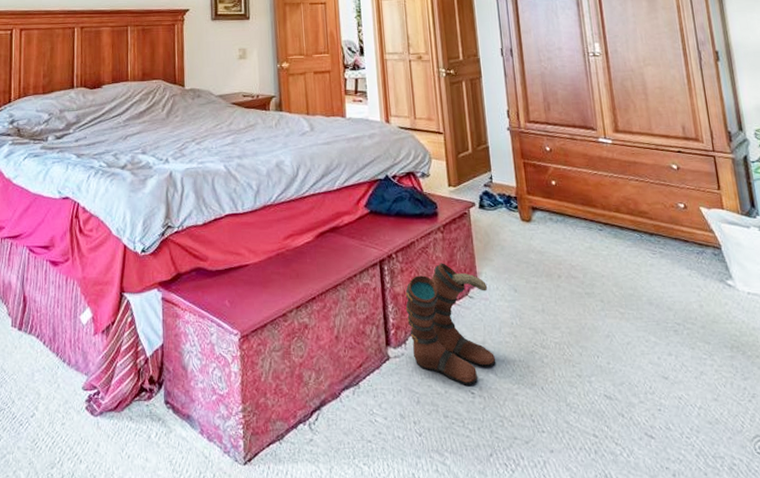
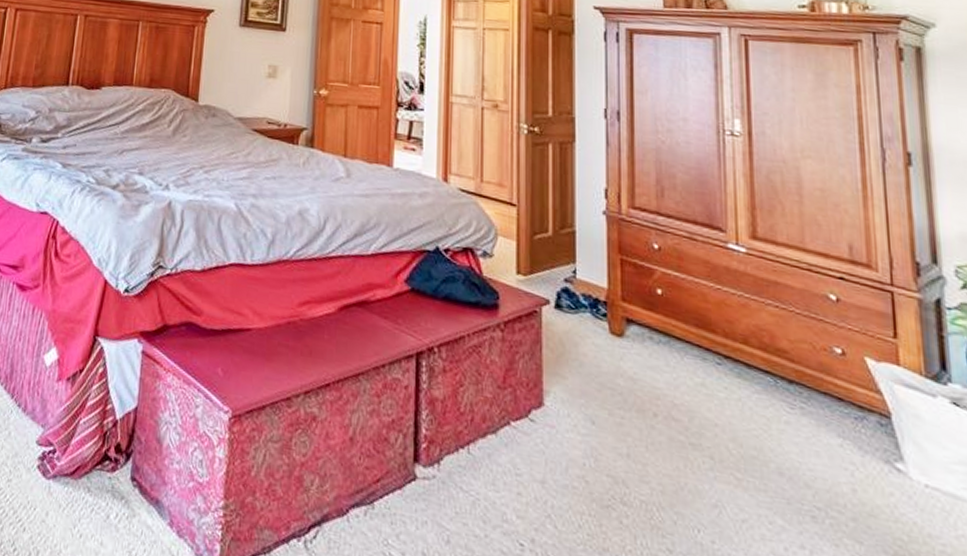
boots: present [405,263,496,385] -> none [444,369,558,534]

